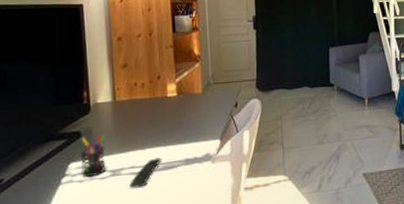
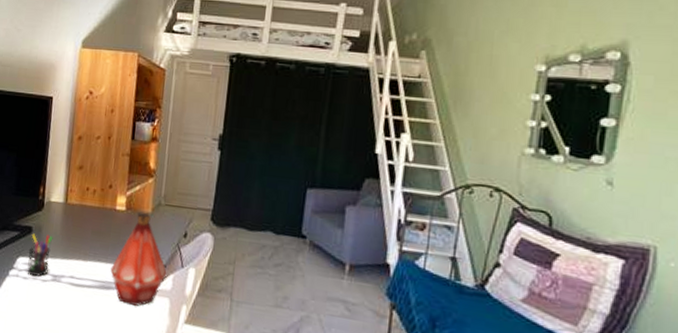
remote control: present [129,158,162,188] -> none [66,273,101,301]
bottle: none [170,94,225,177] -> present [110,212,167,306]

